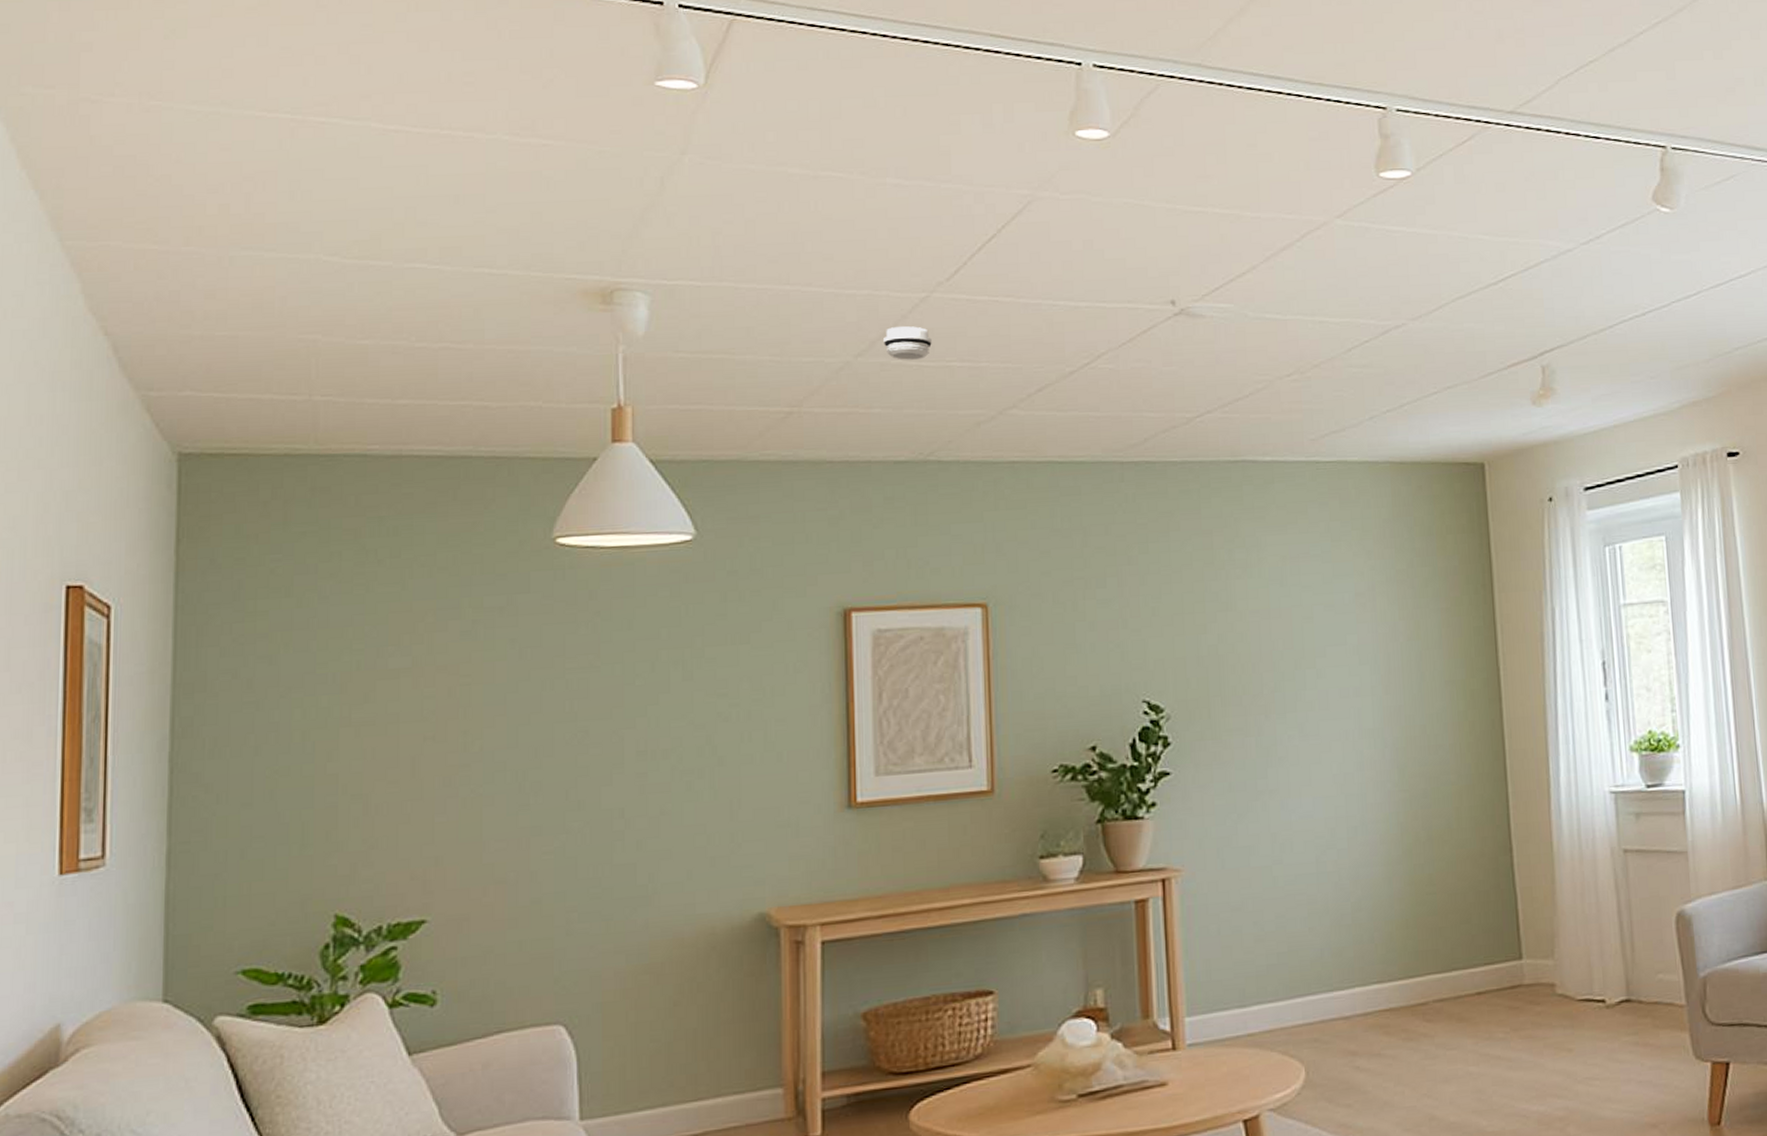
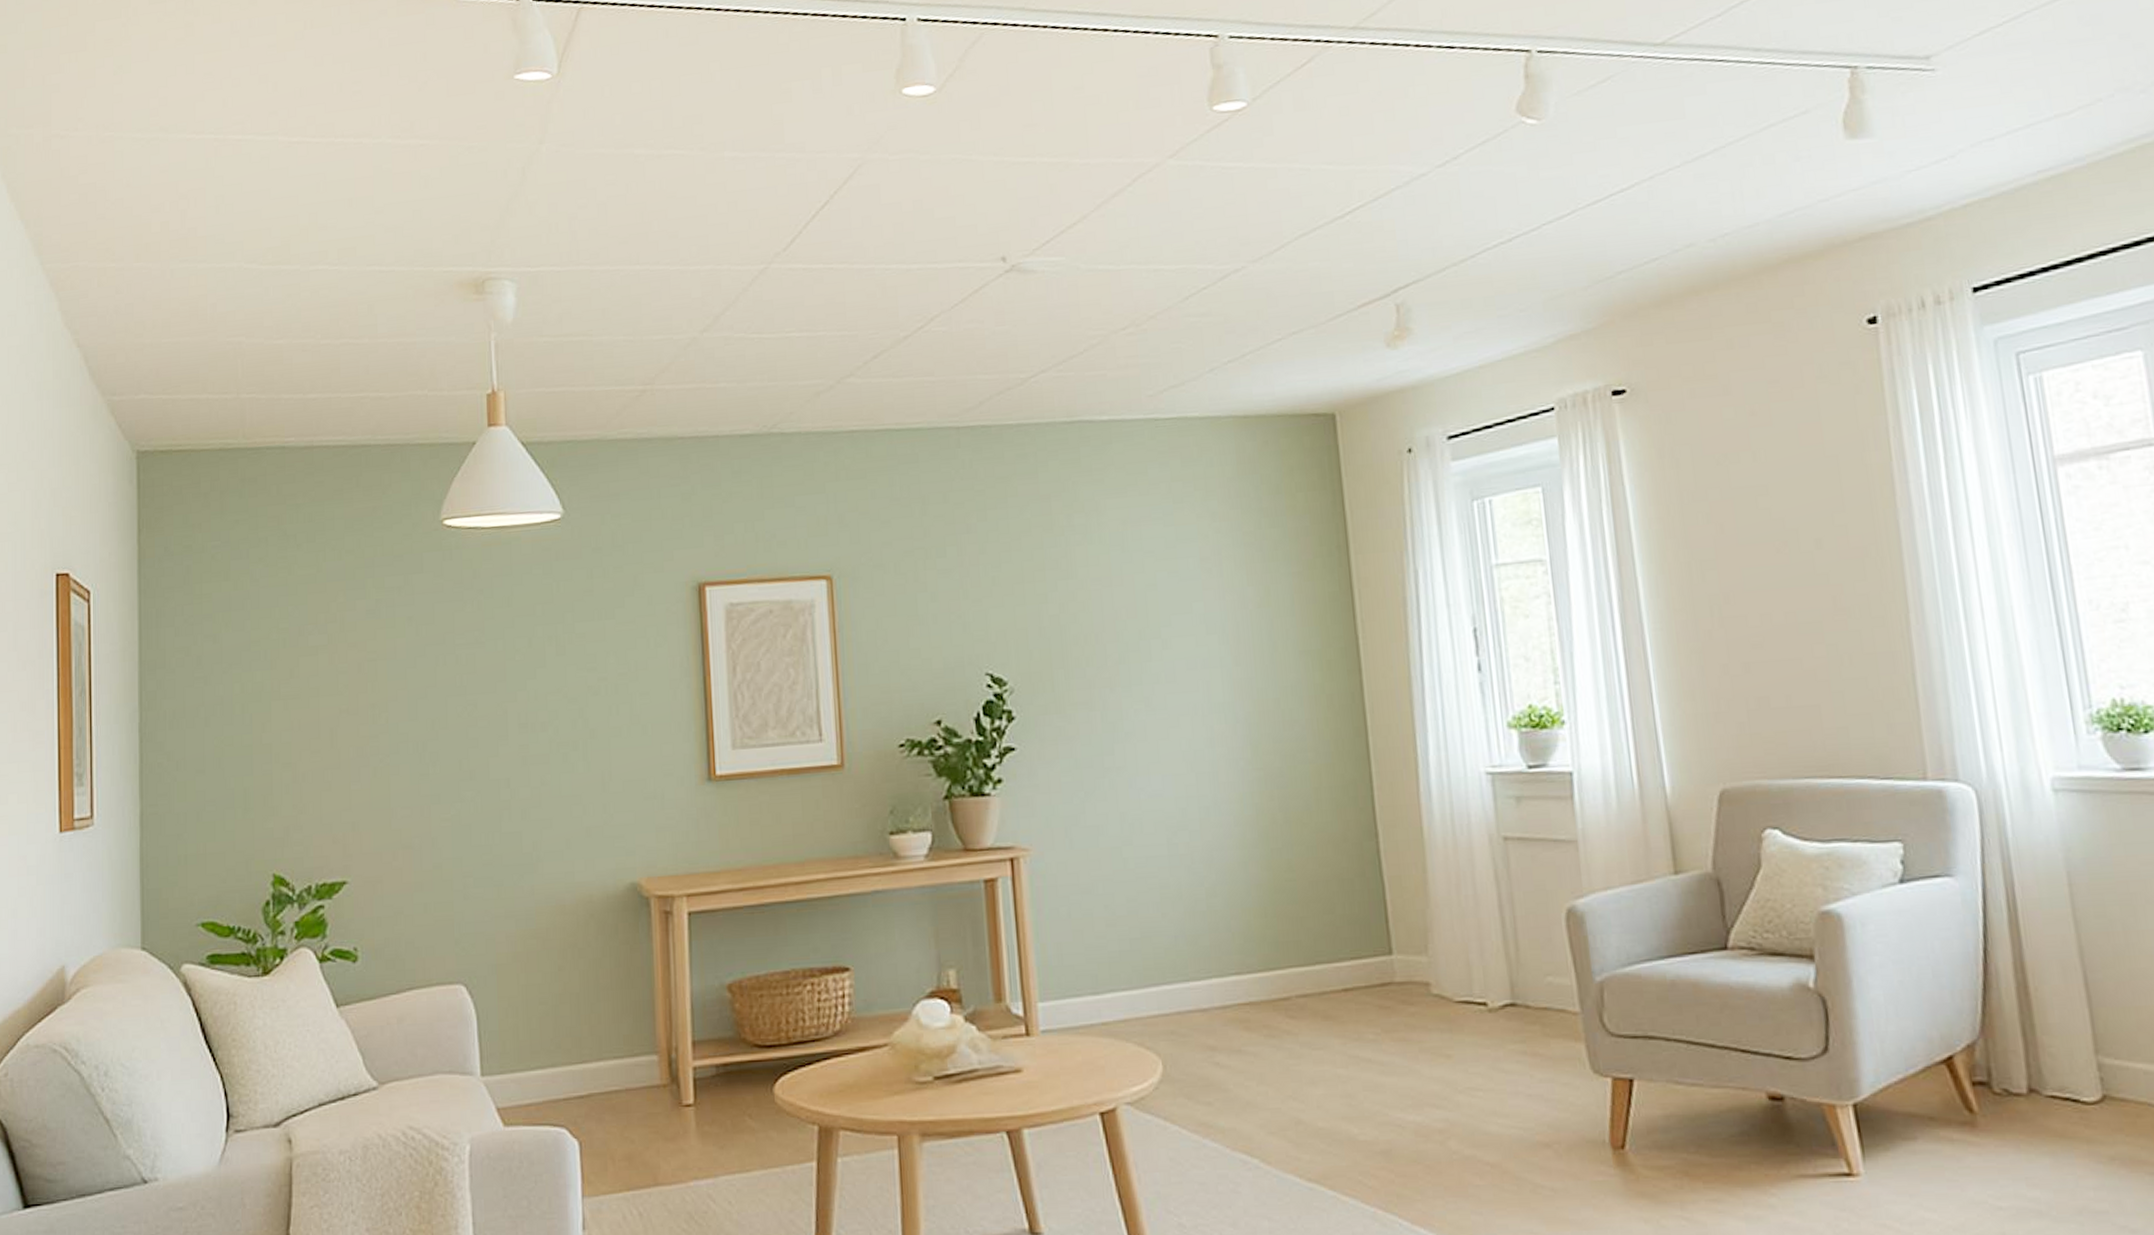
smoke detector: present [884,326,932,360] -> none [726,298,772,334]

